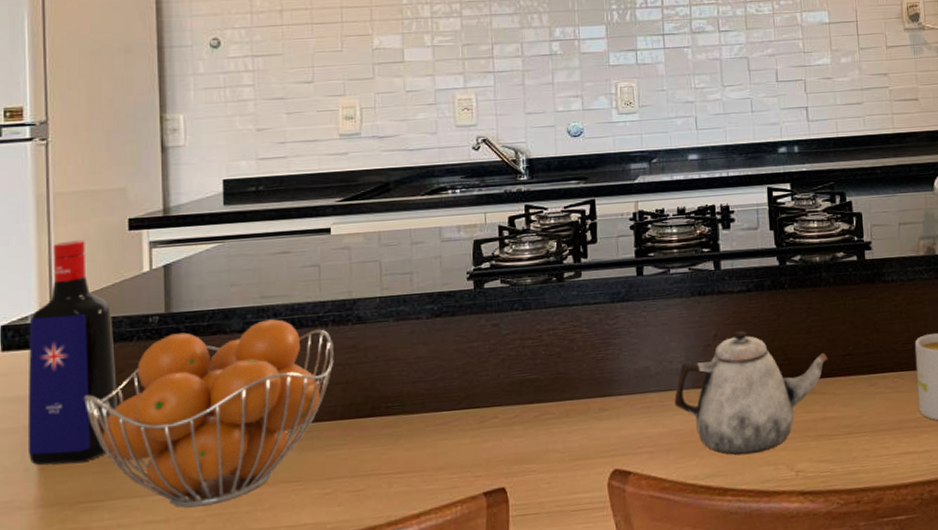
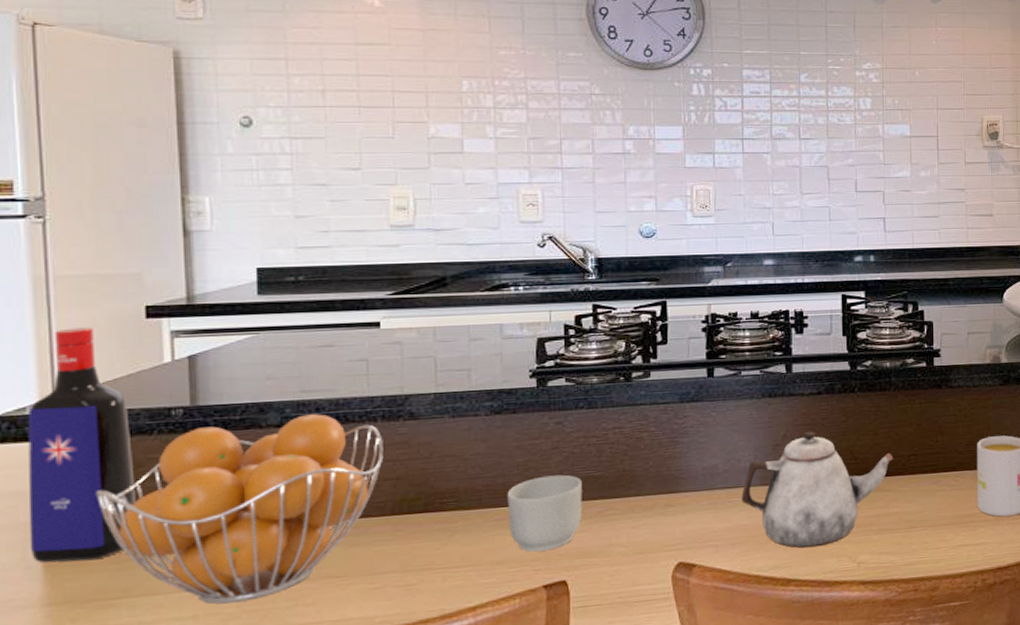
mug: none [448,378,519,458] -> present [507,474,582,553]

